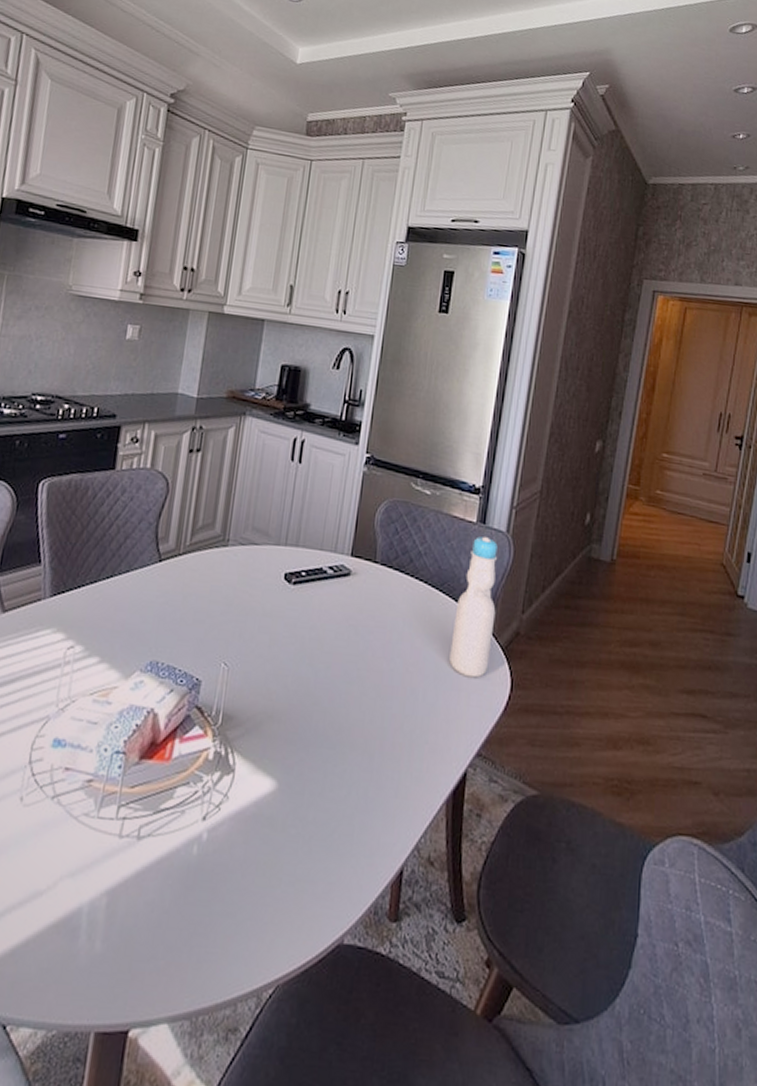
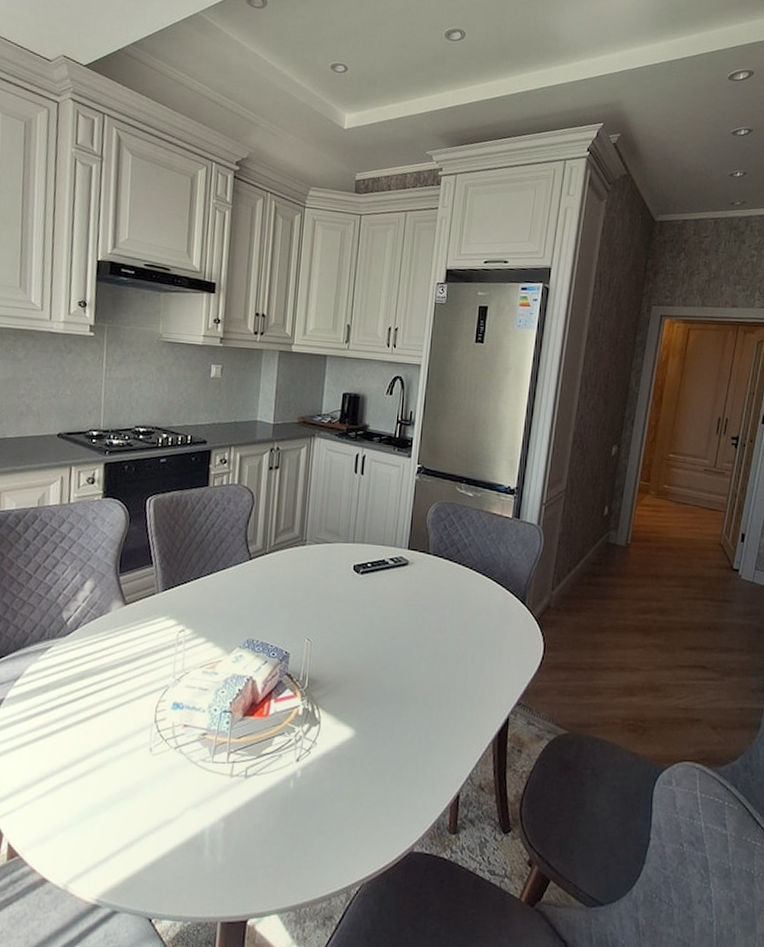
bottle: present [449,537,498,678] -> none [492,529,530,644]

